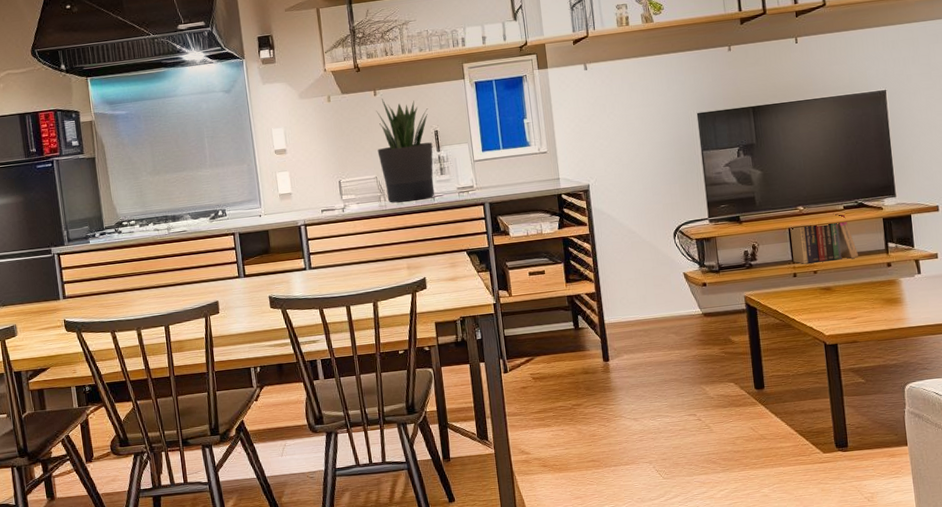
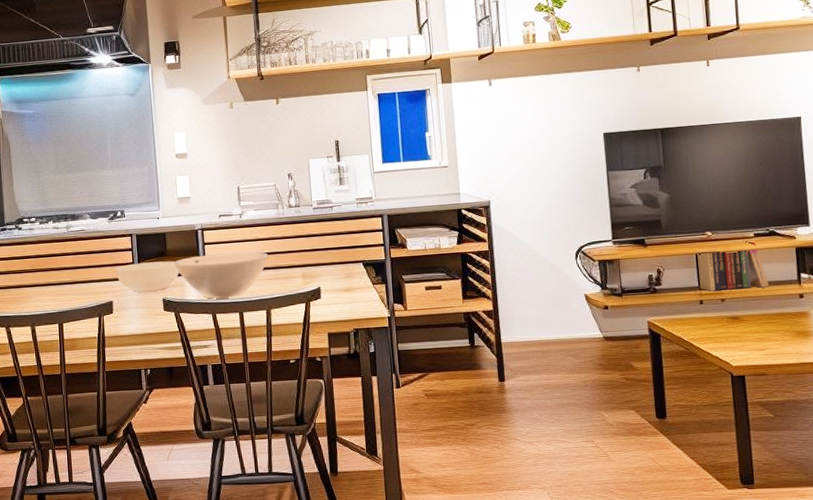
bowl: none [219,258,284,291] -> present [115,261,179,293]
bowl: none [279,245,373,294] -> present [175,251,268,299]
planter: present [376,99,435,203] -> none [277,107,333,211]

